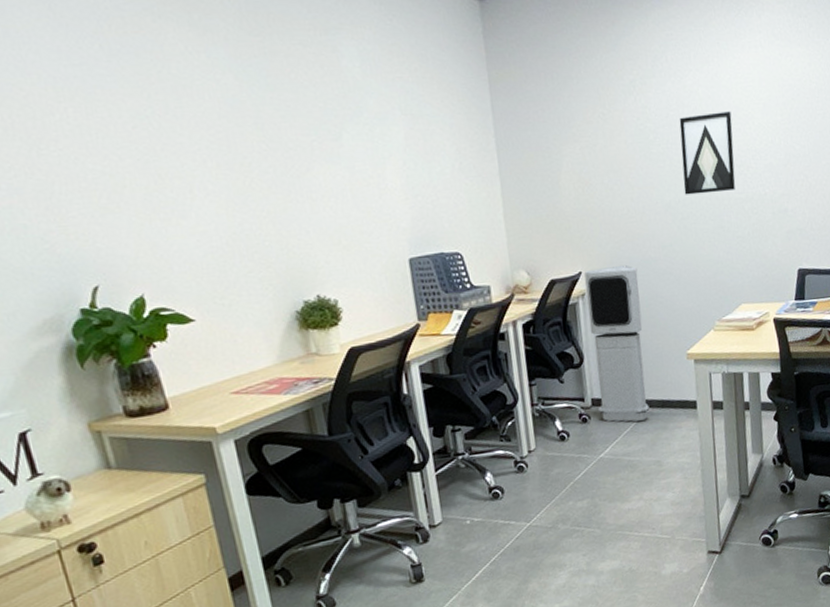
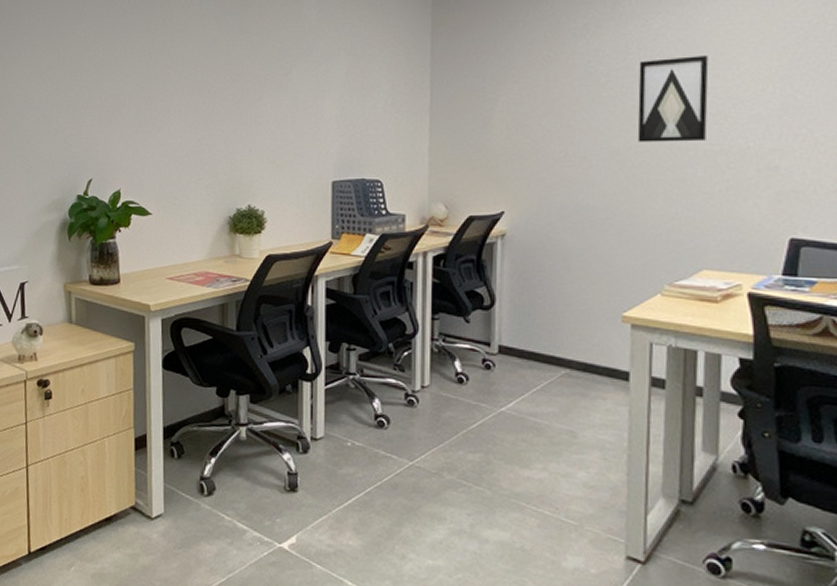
air purifier: present [584,264,650,422] -> none [506,209,570,382]

